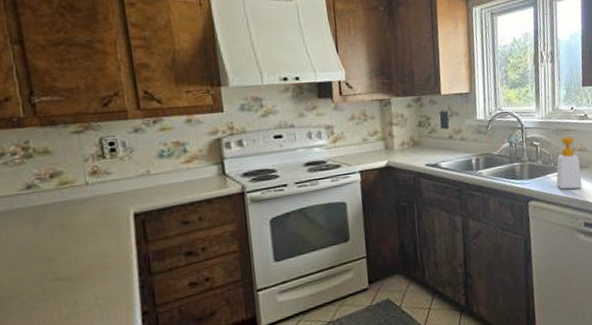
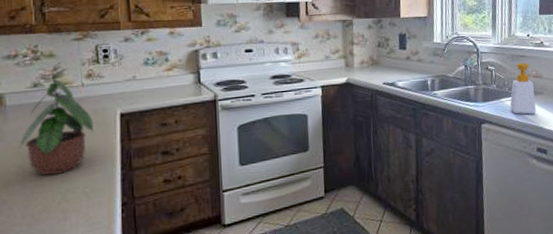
potted plant: none [12,159,105,289] -> present [18,62,95,175]

